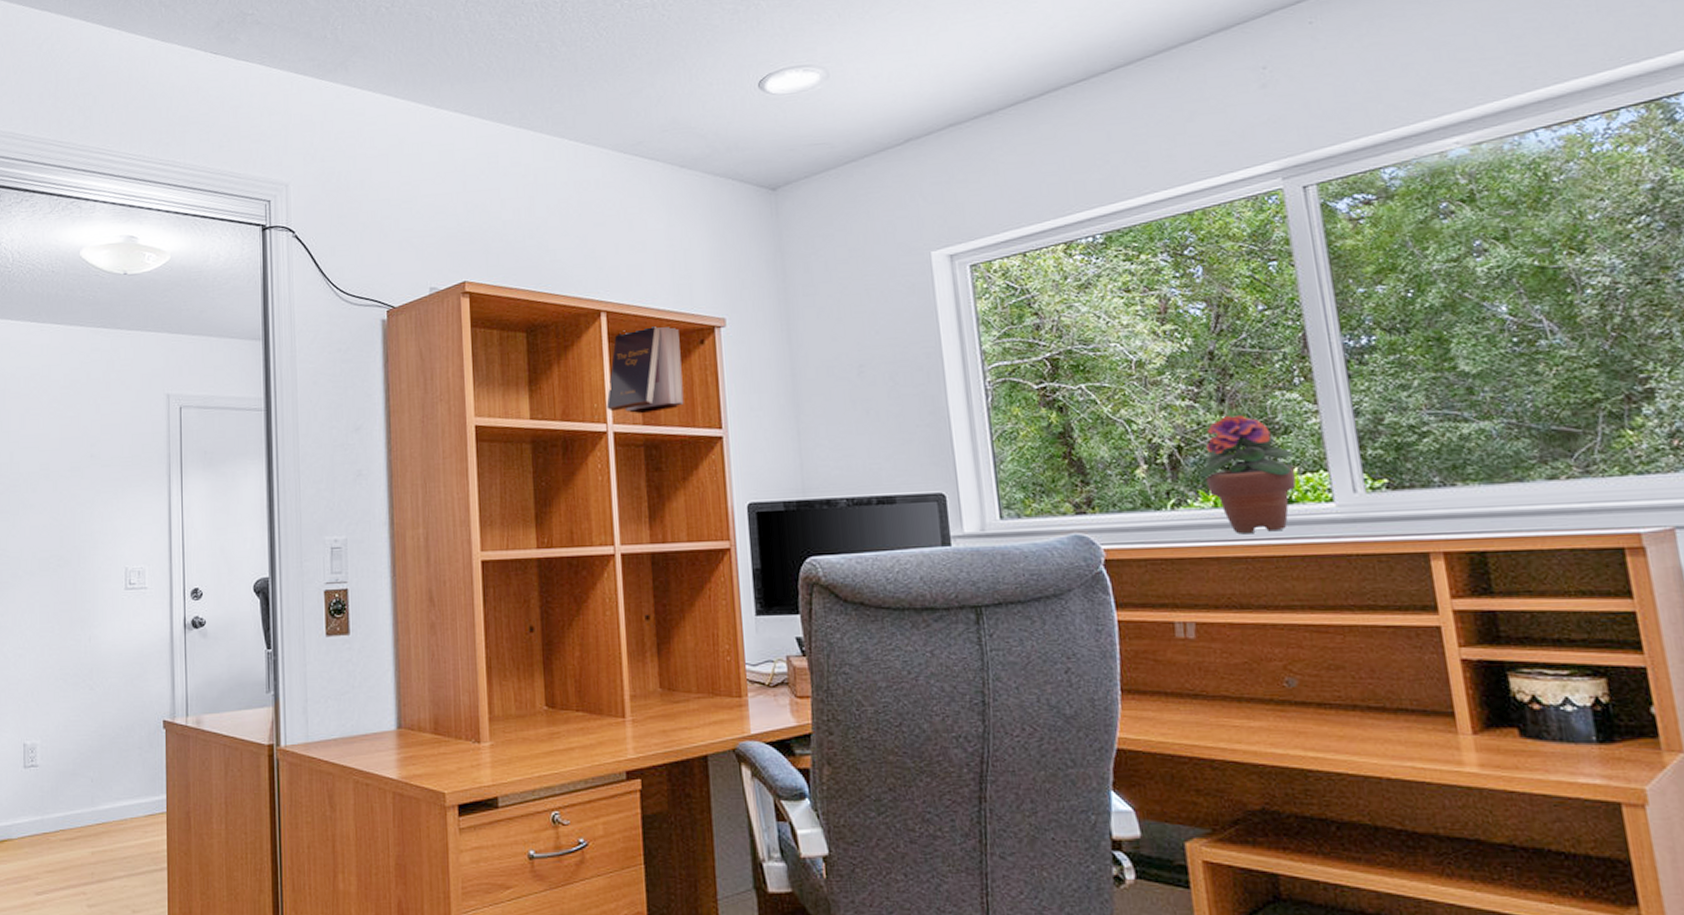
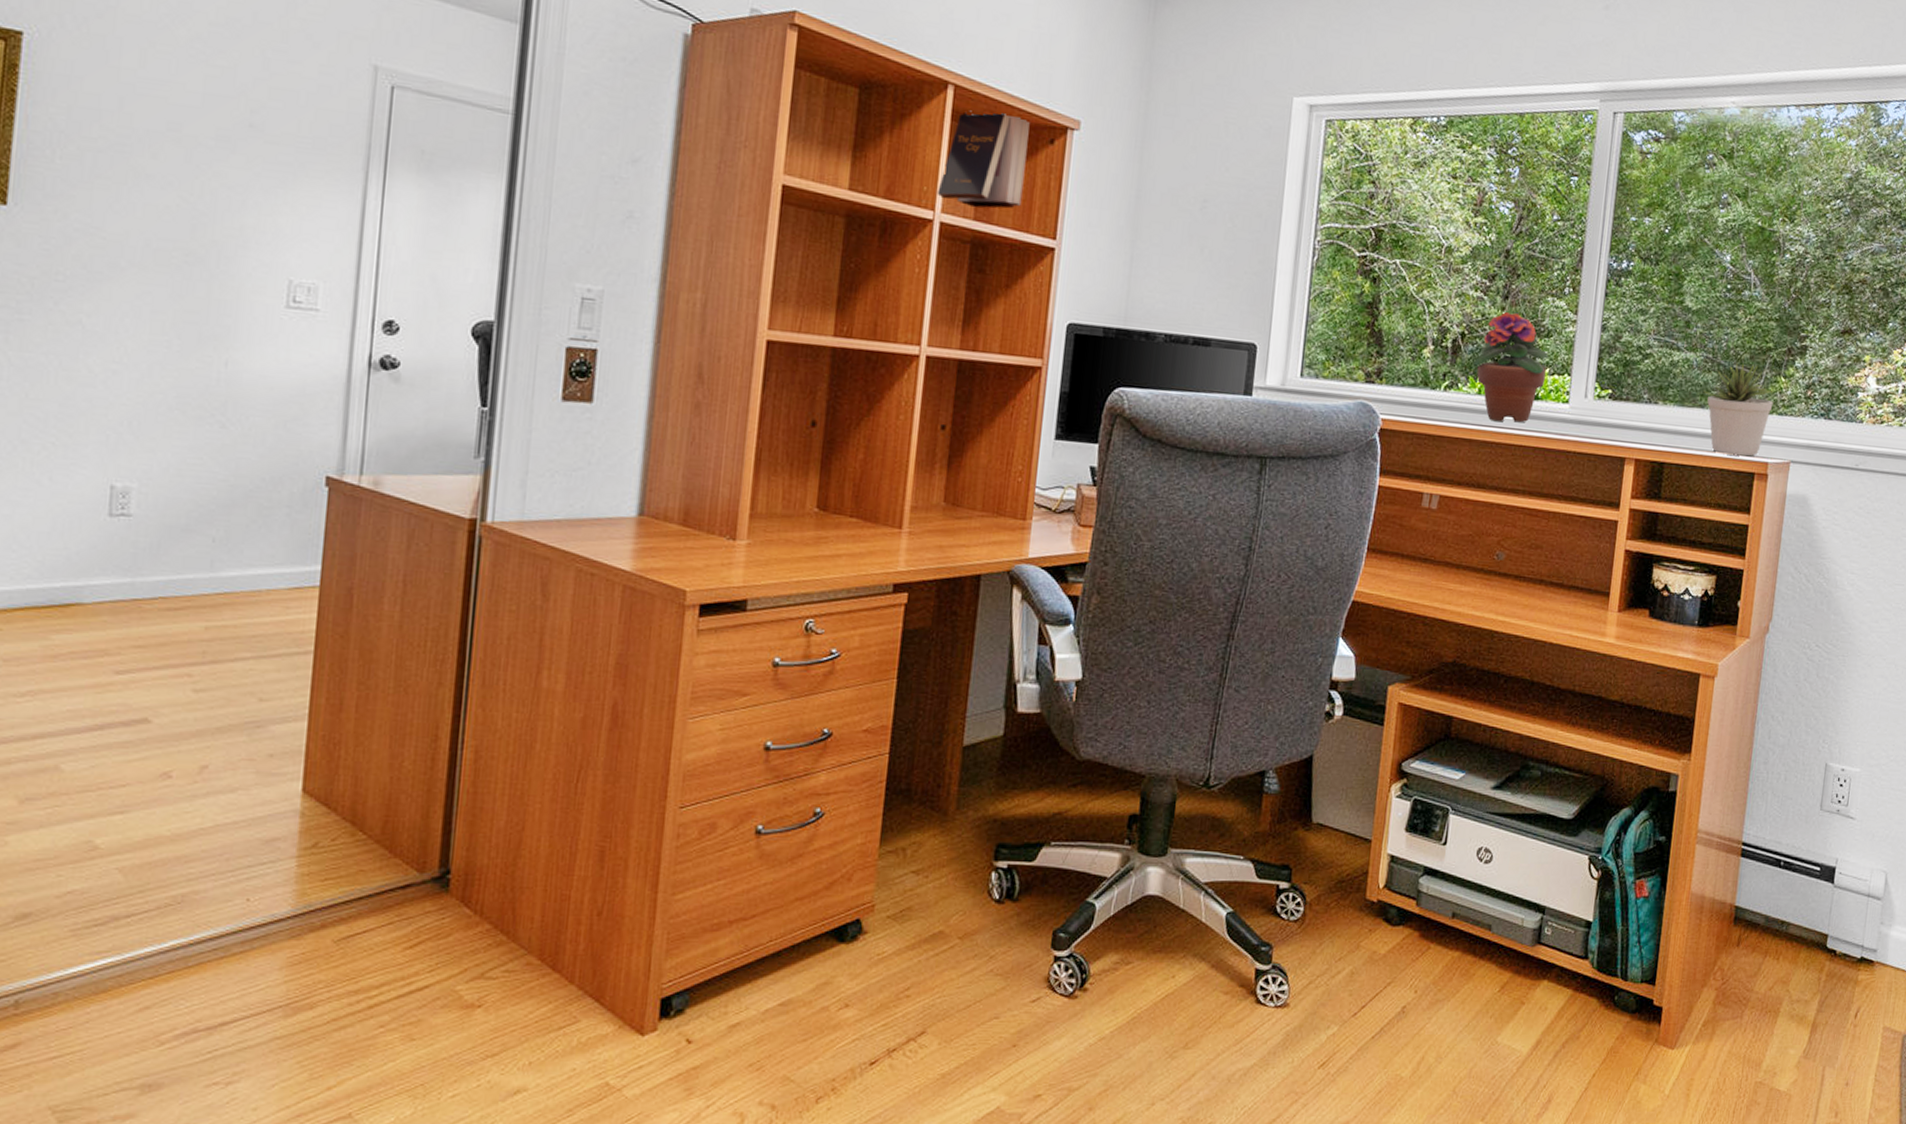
potted plant: none [1516,421,1625,531] -> present [1703,362,1774,457]

